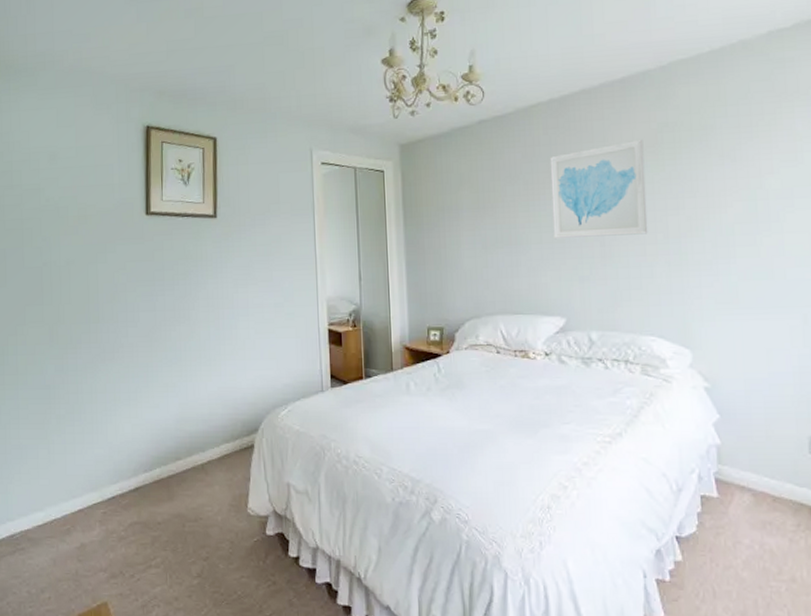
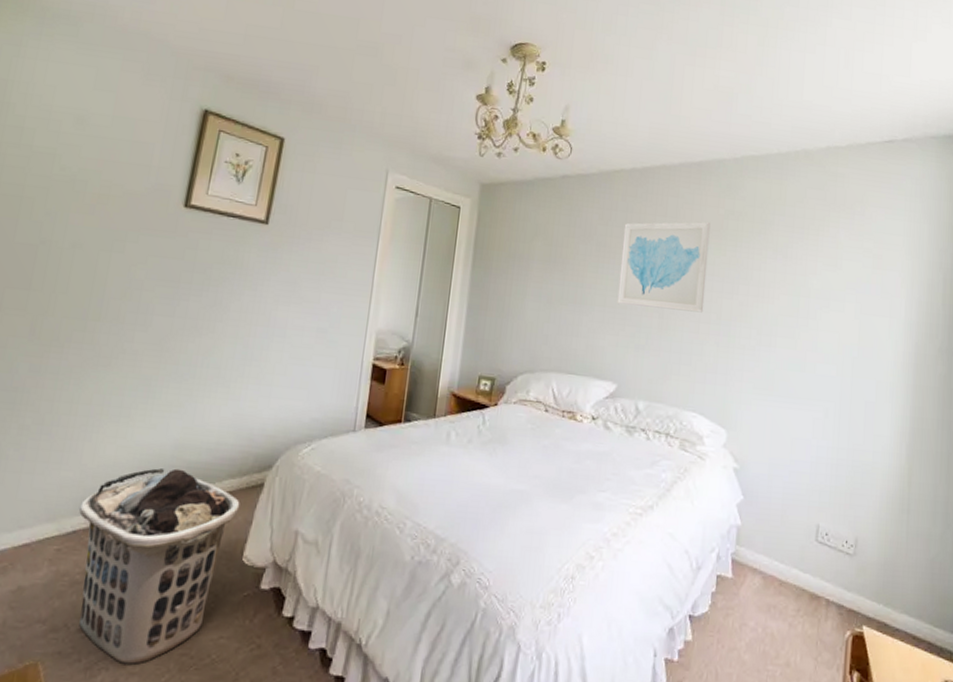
clothes hamper: none [113,439,238,603] -> present [78,468,240,666]

